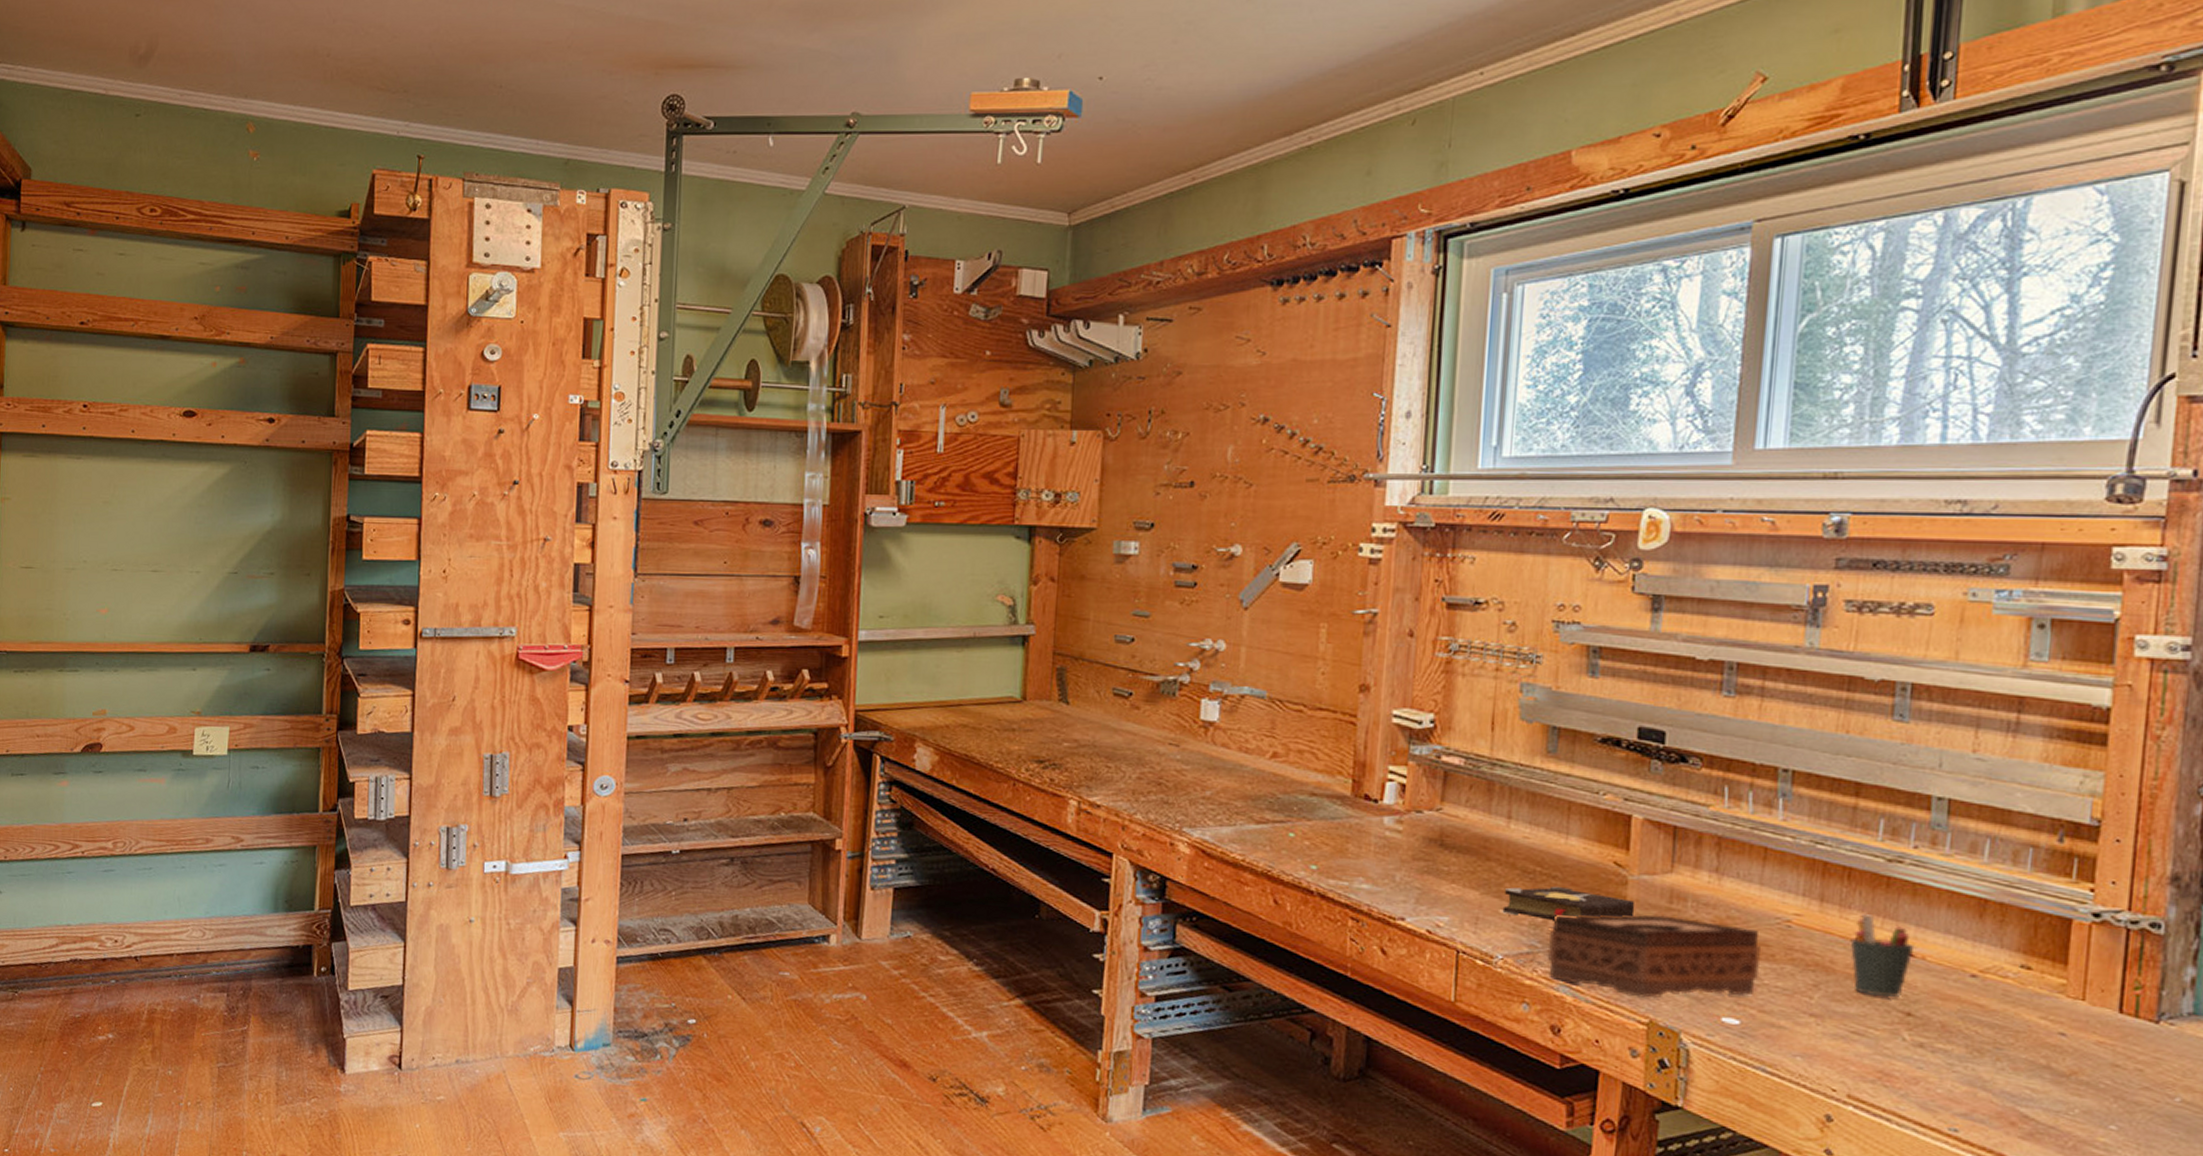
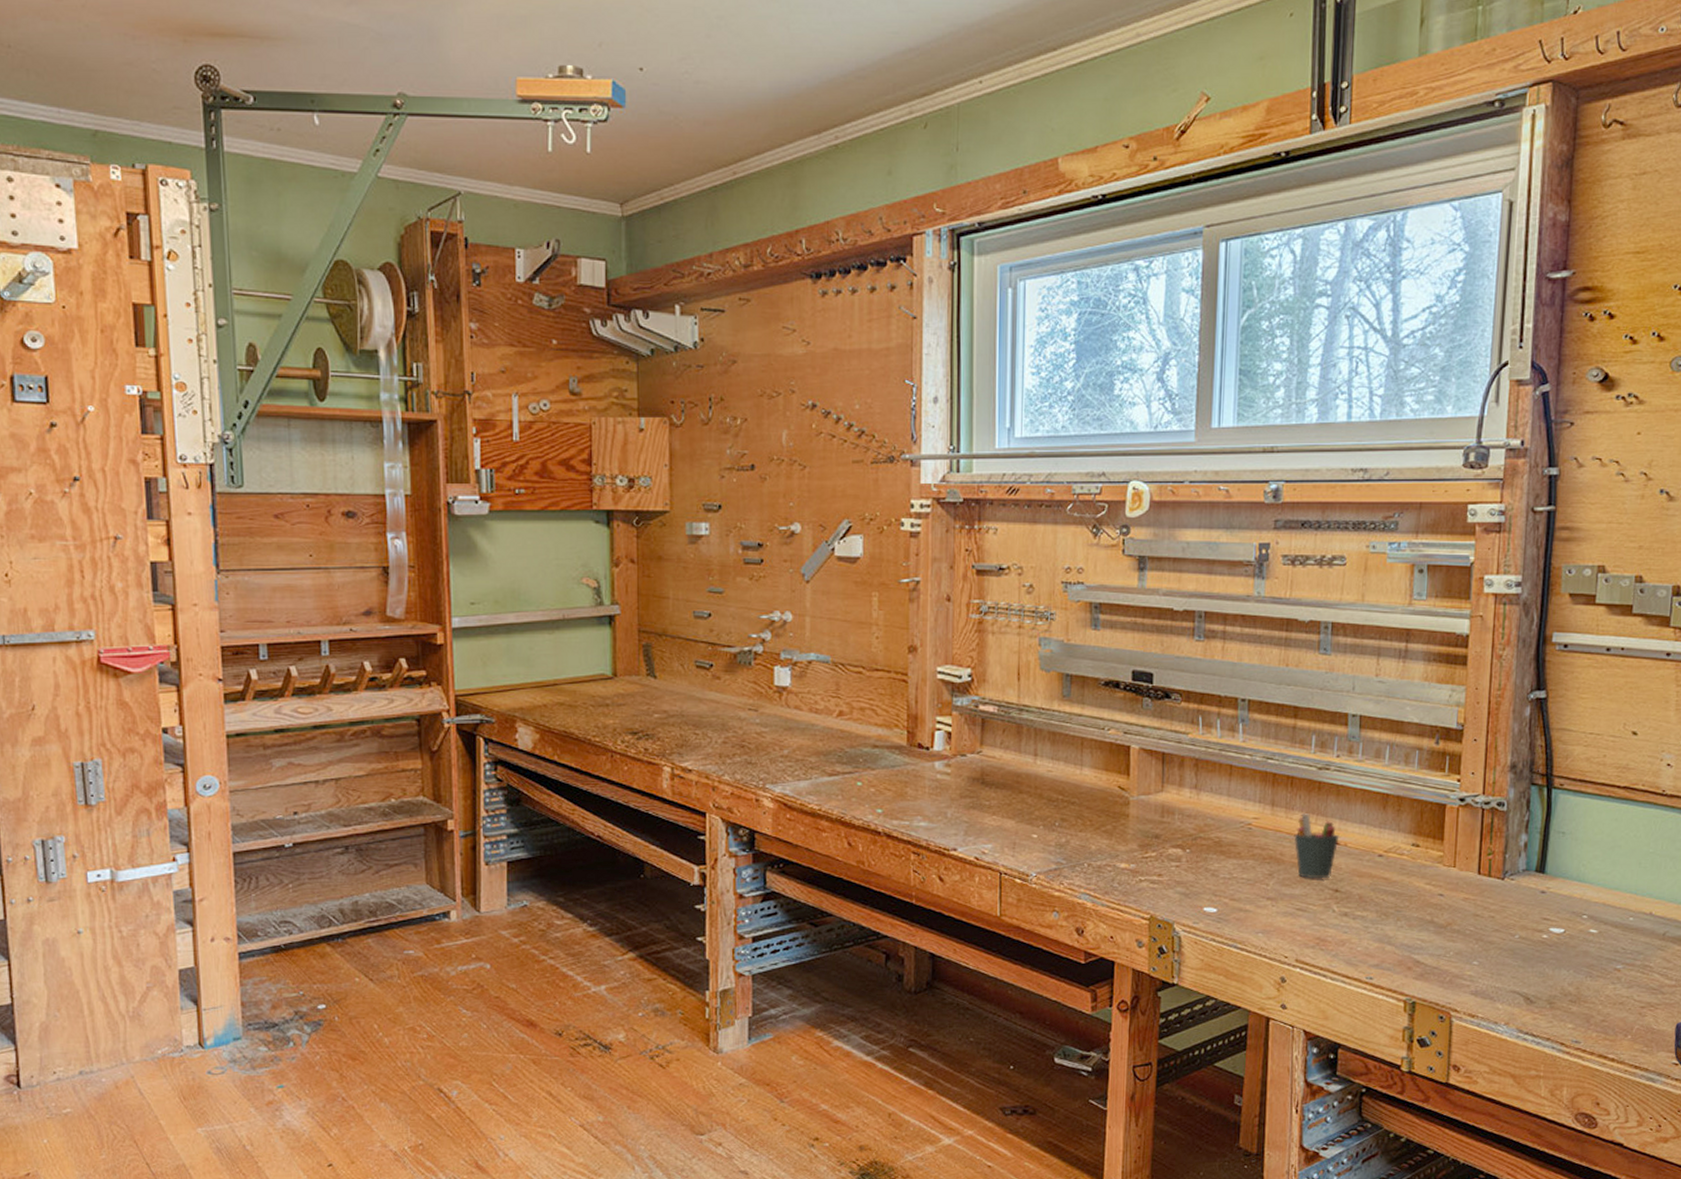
hardback book: present [1502,886,1635,921] -> none [1034,810,1136,840]
tissue box: present [1546,914,1761,999] -> none [1070,828,1230,899]

